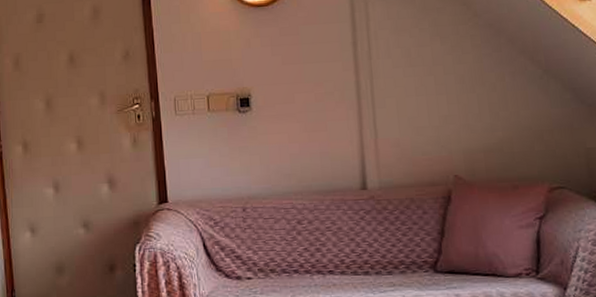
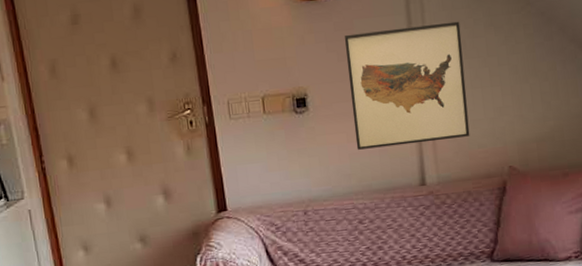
wall art: none [289,30,414,151] -> present [344,21,470,150]

